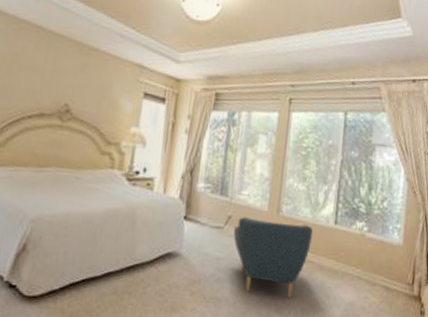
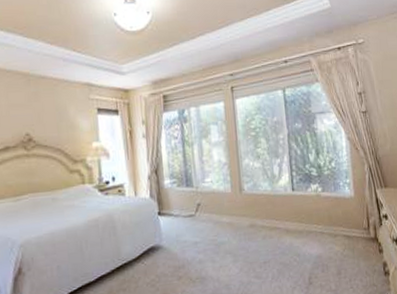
armchair: present [233,217,313,298] -> none [205,197,275,266]

